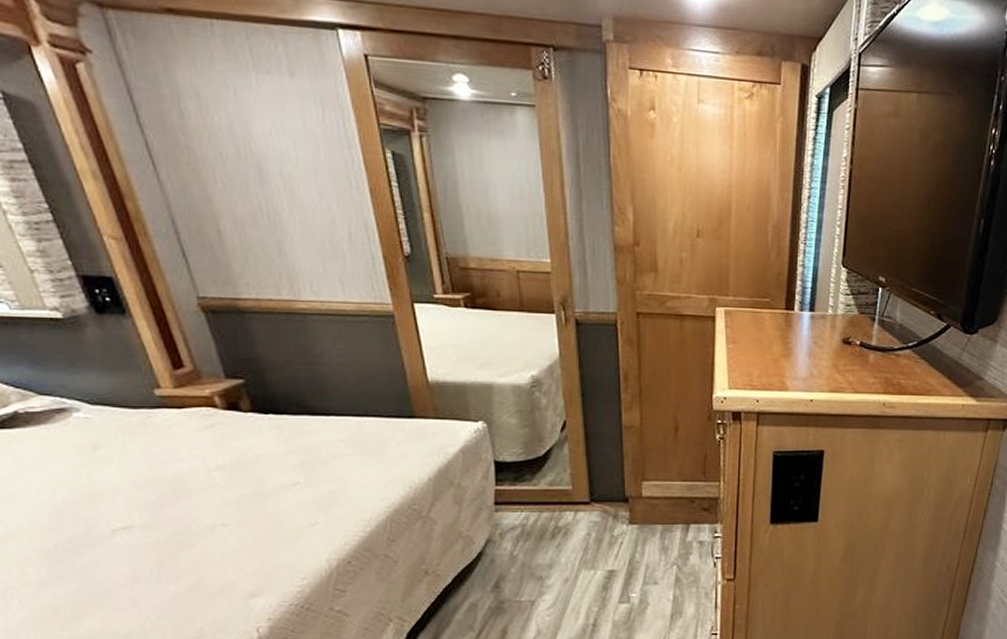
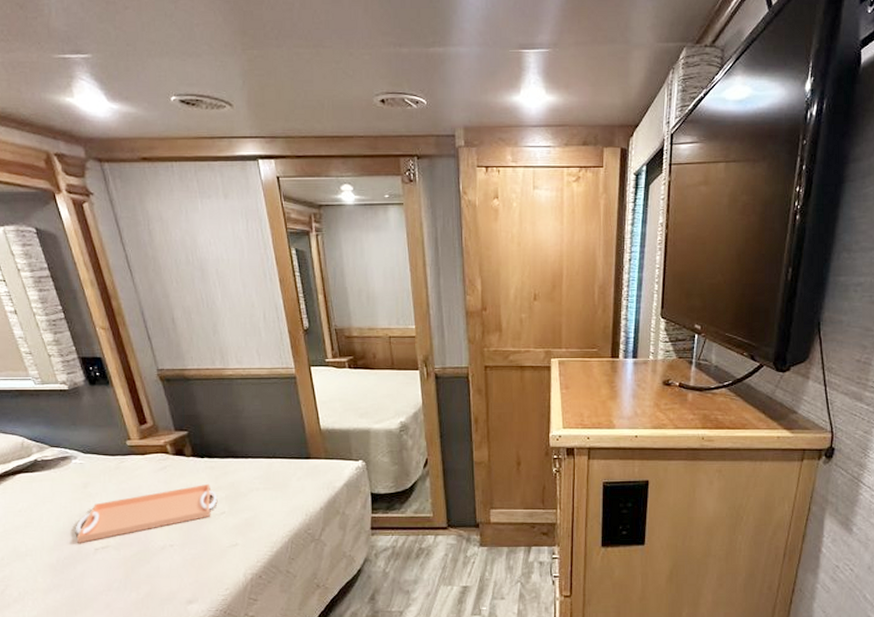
serving tray: none [80,446,288,522] -> present [75,483,217,543]

